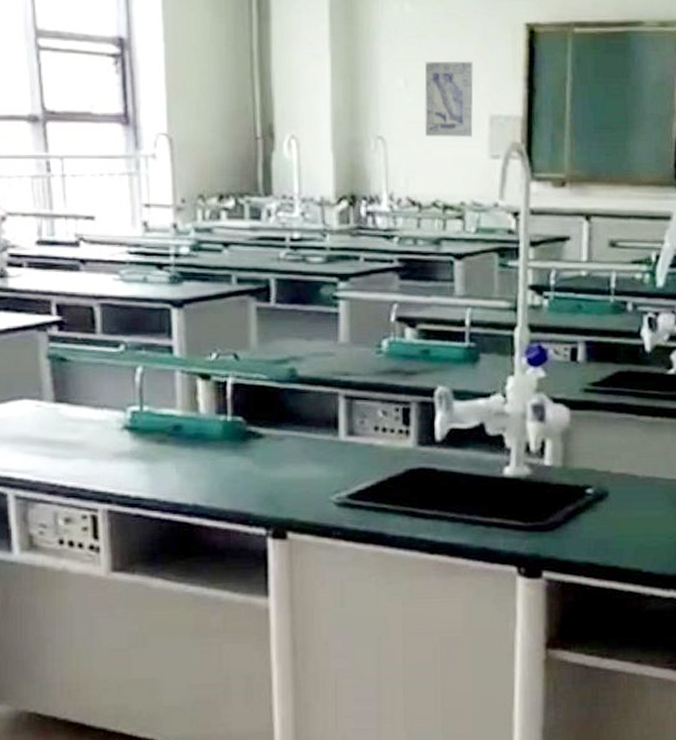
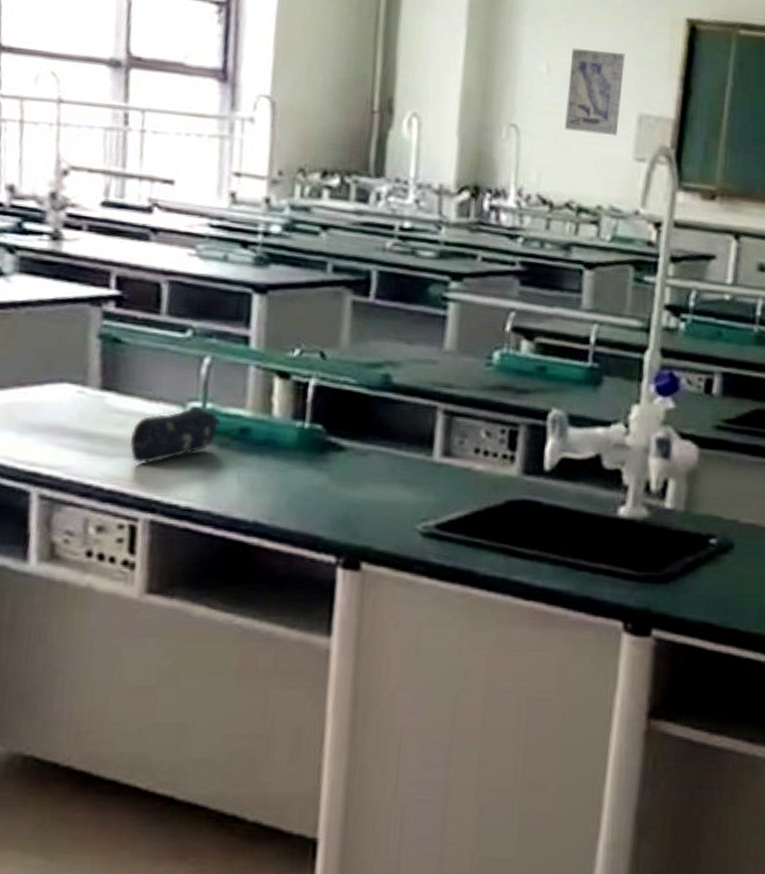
pencil case: none [84,411,156,462] -> present [130,407,220,463]

